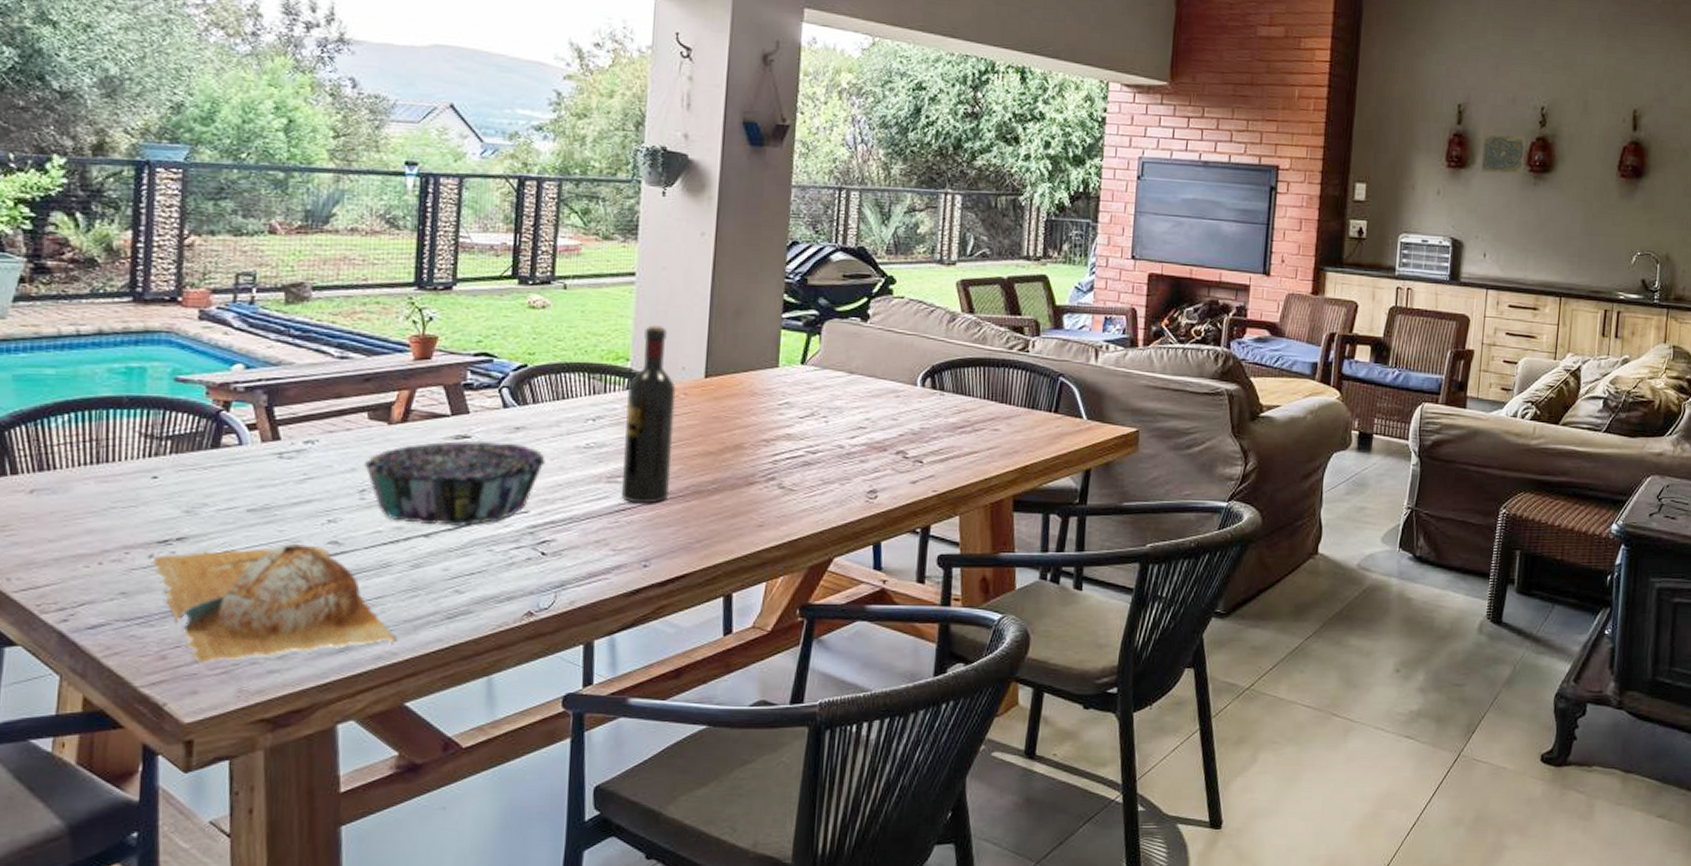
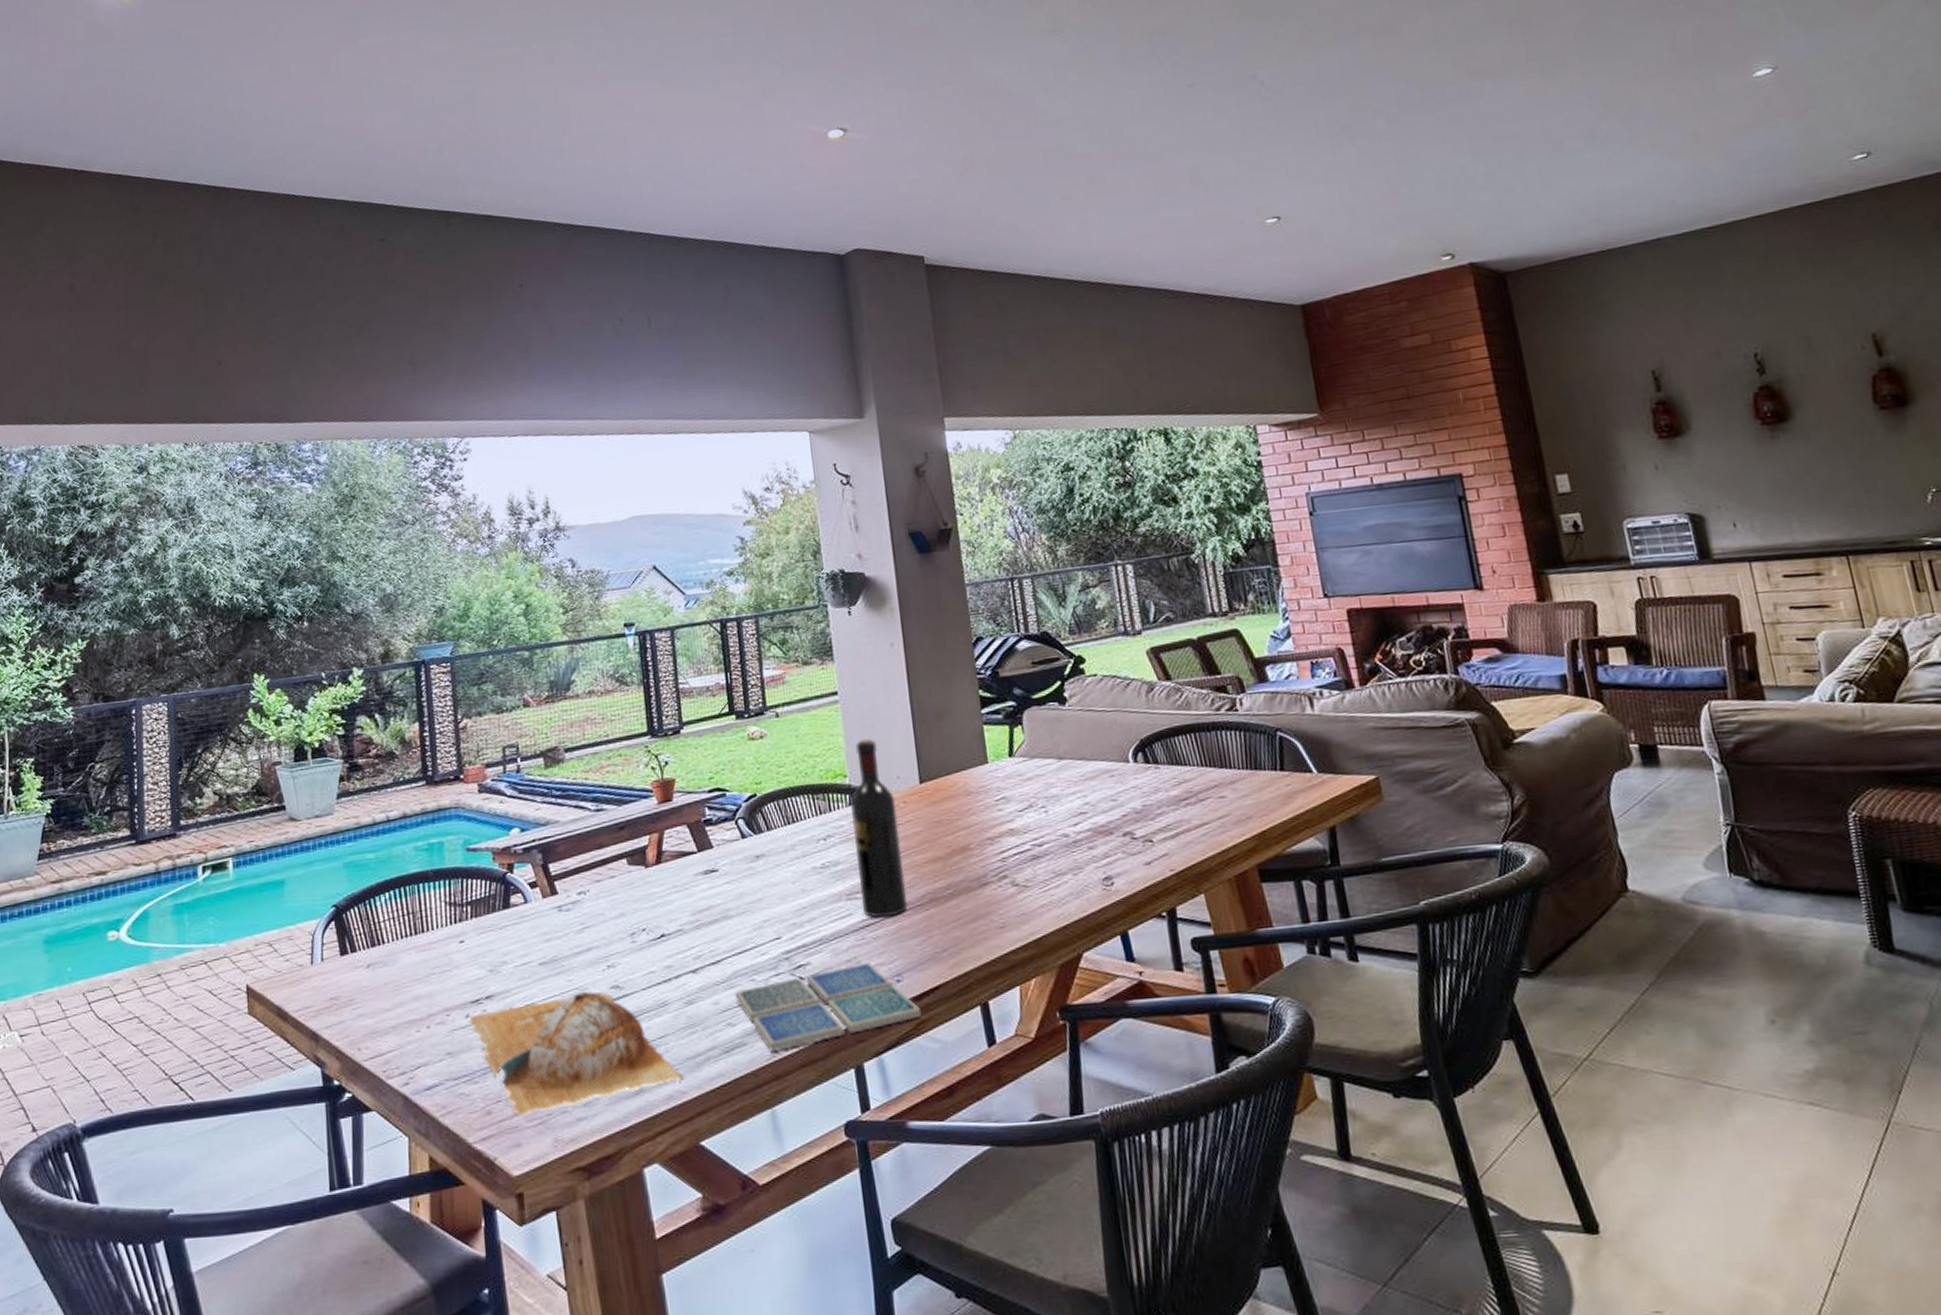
decorative bowl: present [363,440,545,526] -> none [630,871,788,961]
drink coaster: none [468,545,662,621] -> present [734,962,921,1051]
decorative tile: present [1480,134,1525,175] -> none [1692,387,1753,437]

